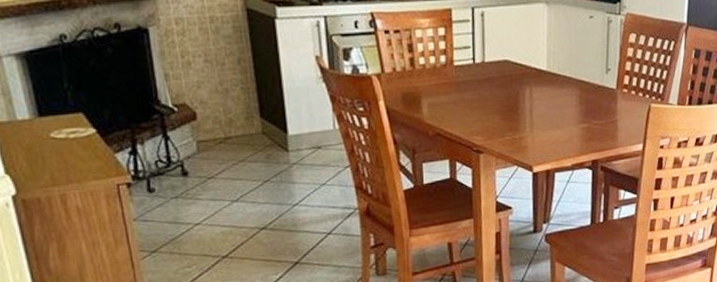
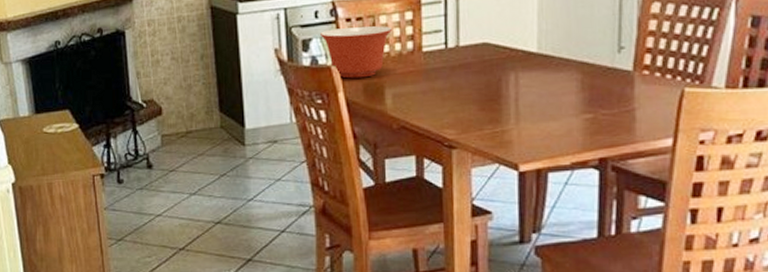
mixing bowl: none [361,38,427,88] -> present [320,26,392,79]

